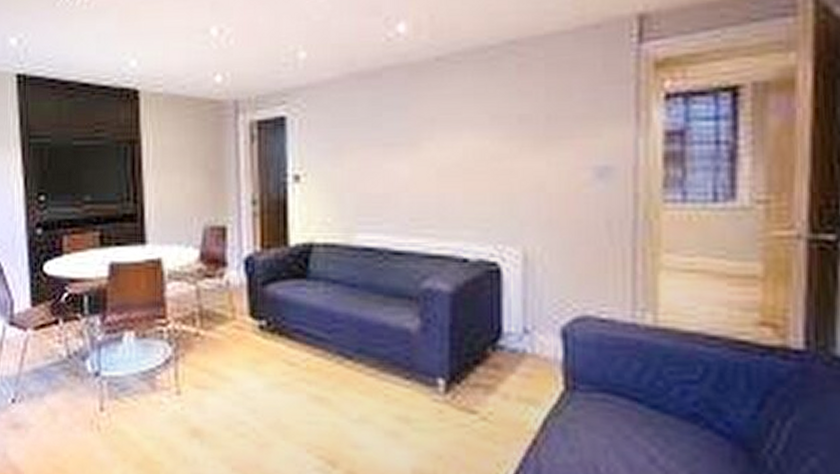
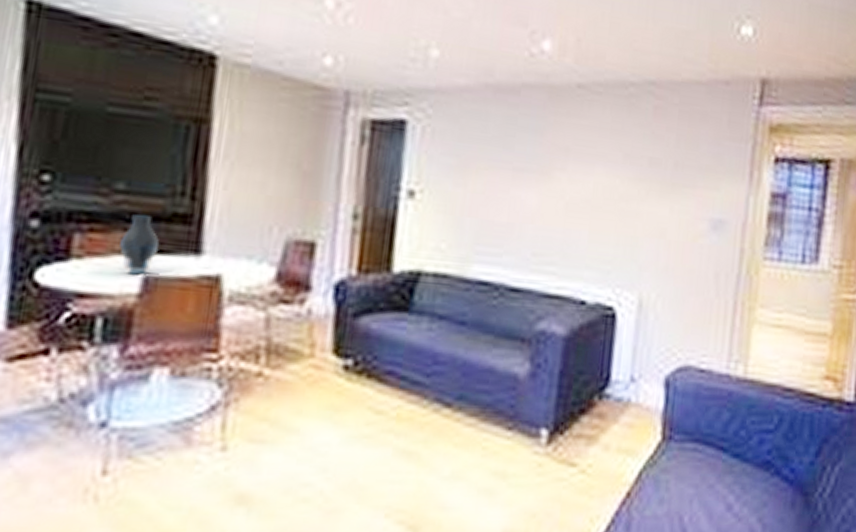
vase: none [92,218,118,264] -> present [119,214,160,276]

